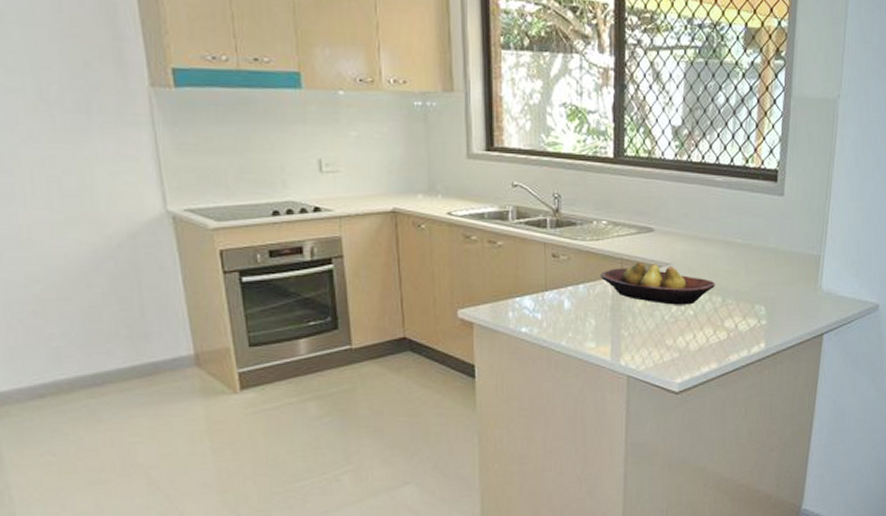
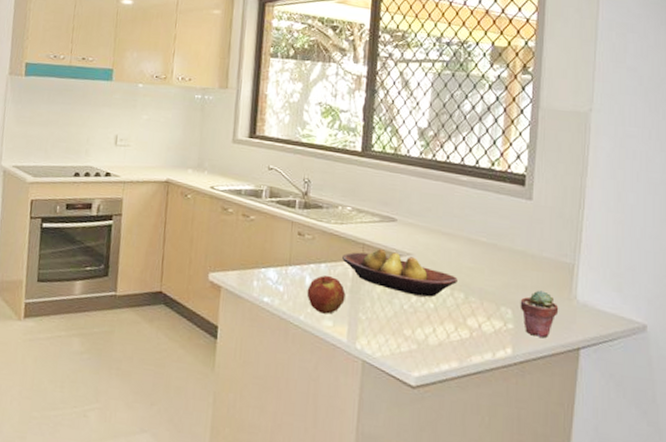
apple: none [566,297,606,336] -> present [306,276,346,314]
potted succulent: none [772,285,806,329] -> present [520,290,559,338]

